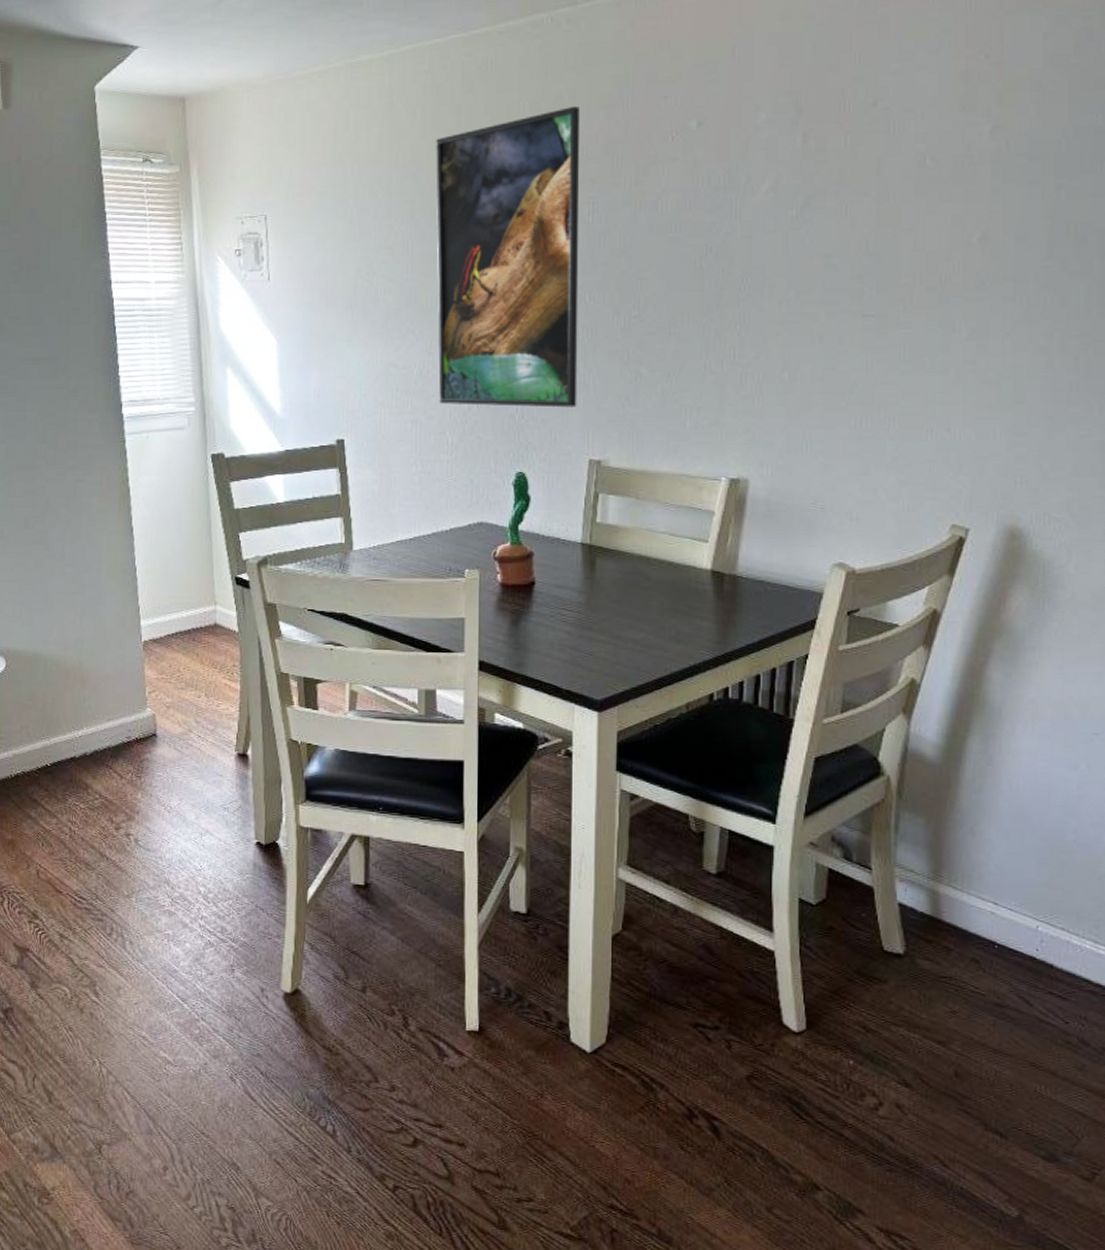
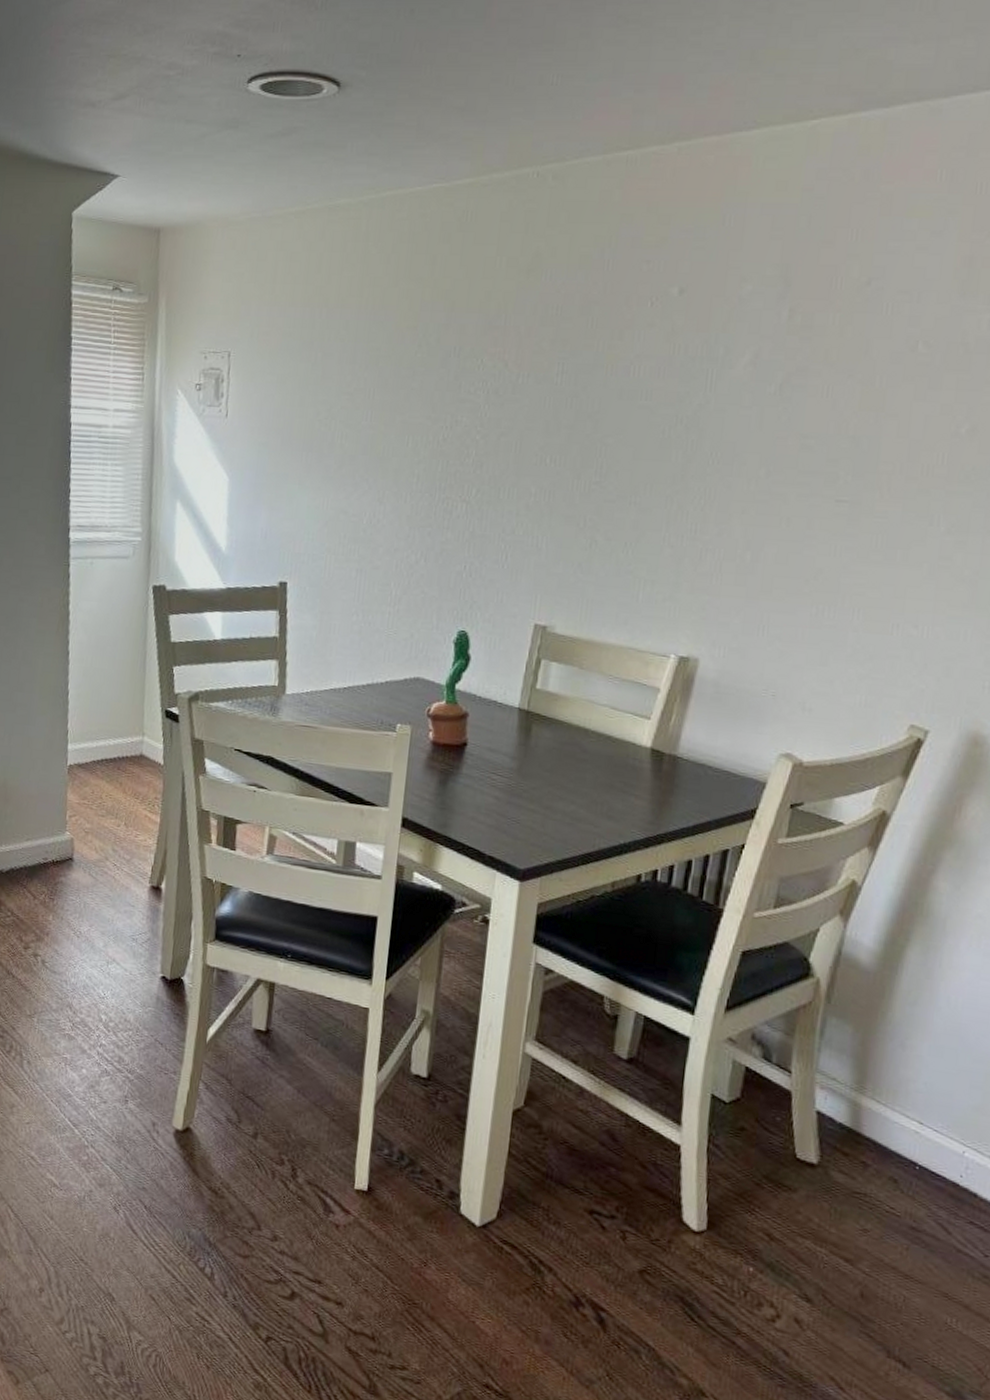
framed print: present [436,105,580,408] -> none [386,263,558,570]

